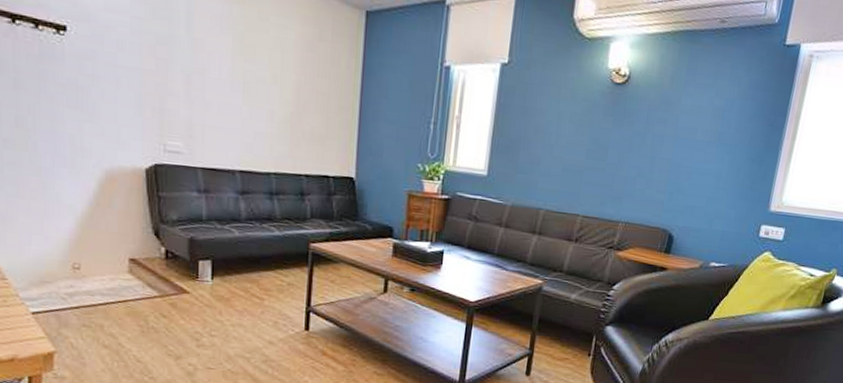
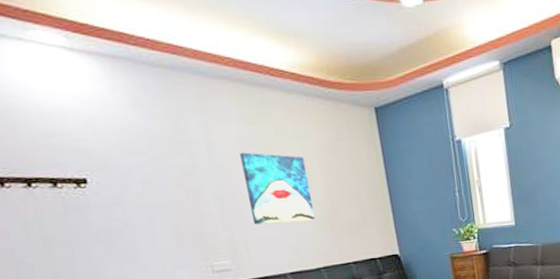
wall art: none [214,31,281,122] -> present [240,152,315,225]

